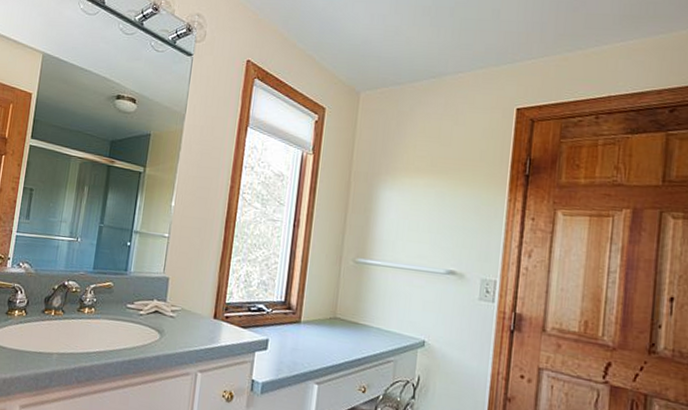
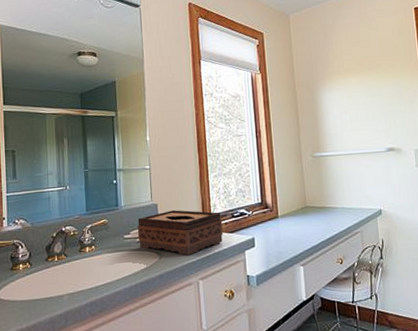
tissue box: none [141,287,237,343] -> present [137,210,223,256]

